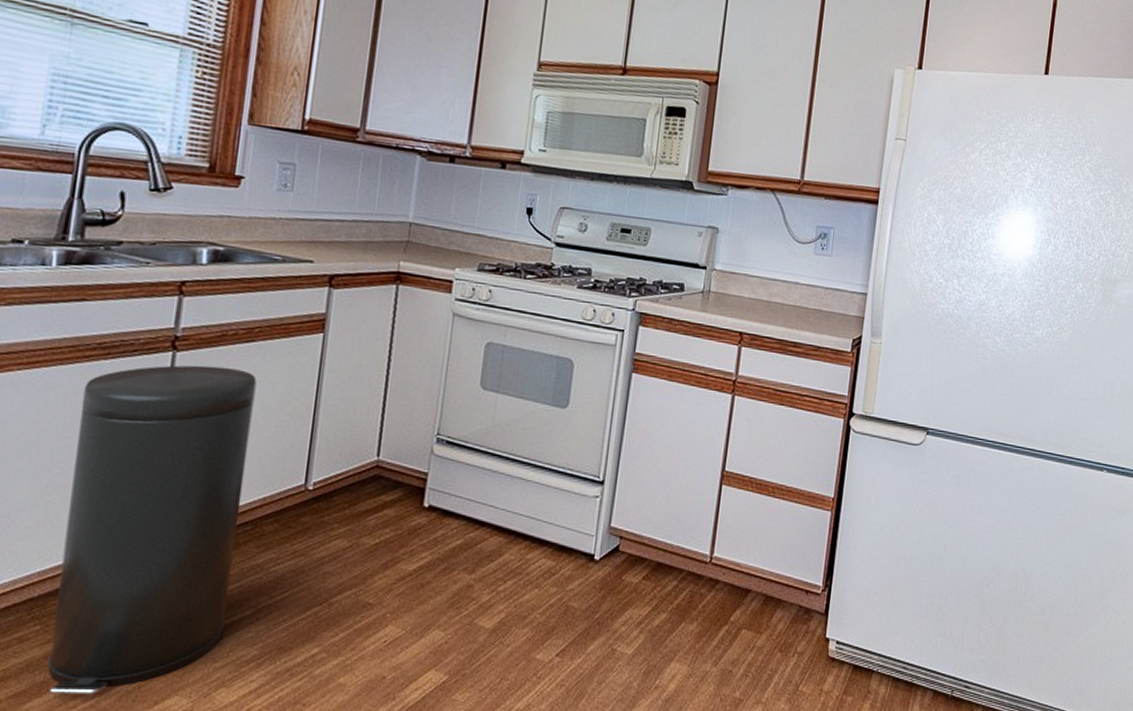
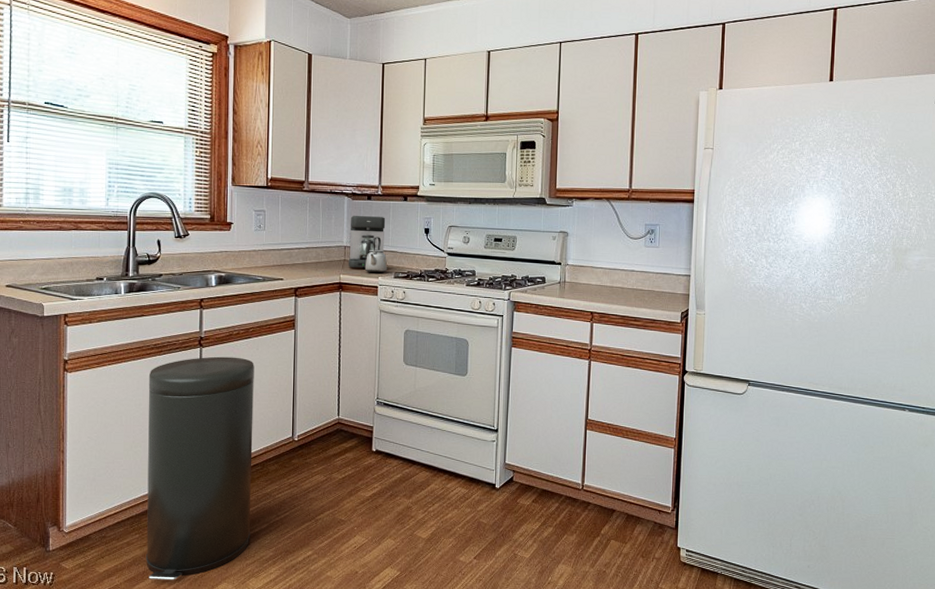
coffee maker: none [412,181,473,254] -> present [348,215,386,268]
kettle: none [436,213,470,264] -> present [364,237,388,274]

